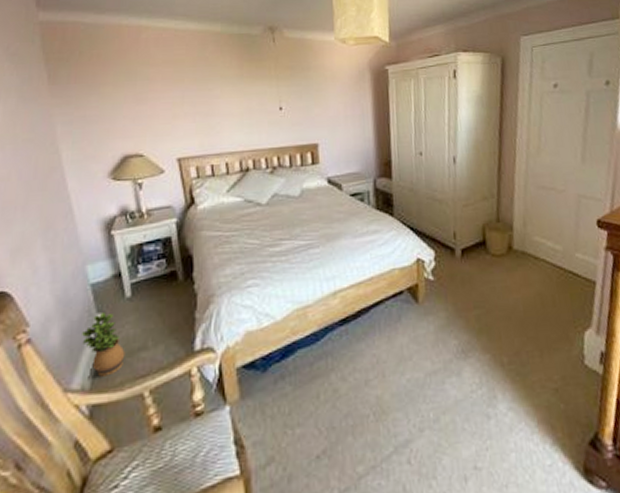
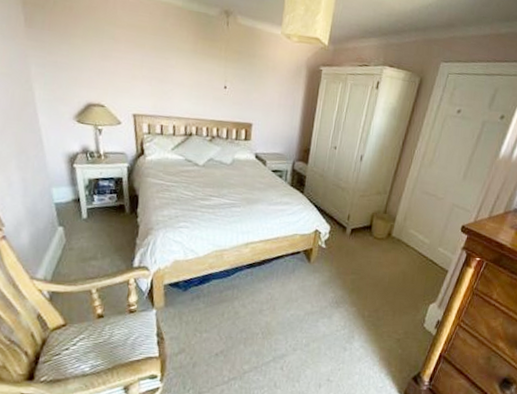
potted plant: present [82,313,125,377] -> none [46,226,80,273]

